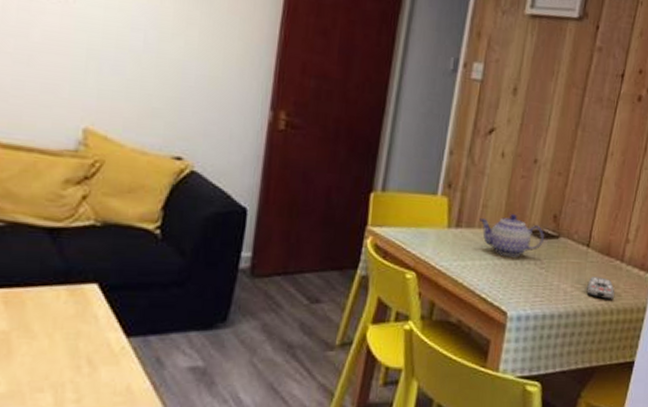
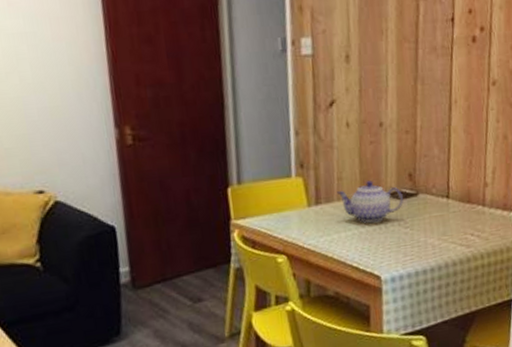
remote control: present [586,276,614,300] -> none [453,224,482,246]

